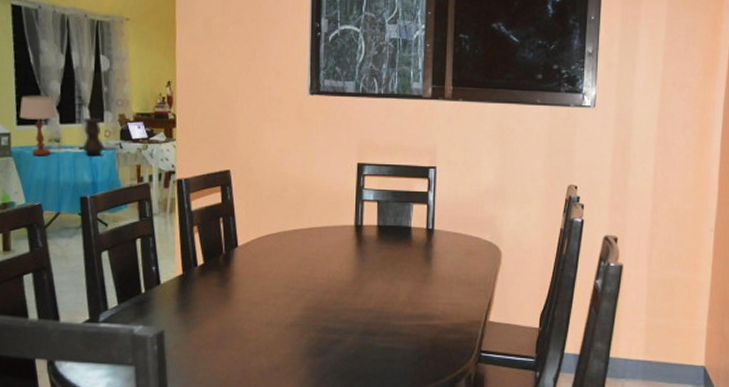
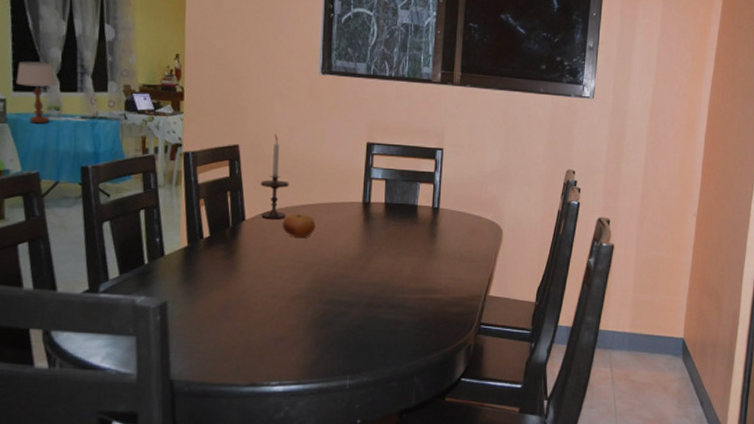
vase: present [82,118,104,157] -> none [84,87,107,127]
candlestick: none [252,157,280,245] -> present [260,133,289,219]
fruit: none [274,237,308,263] -> present [282,212,316,238]

